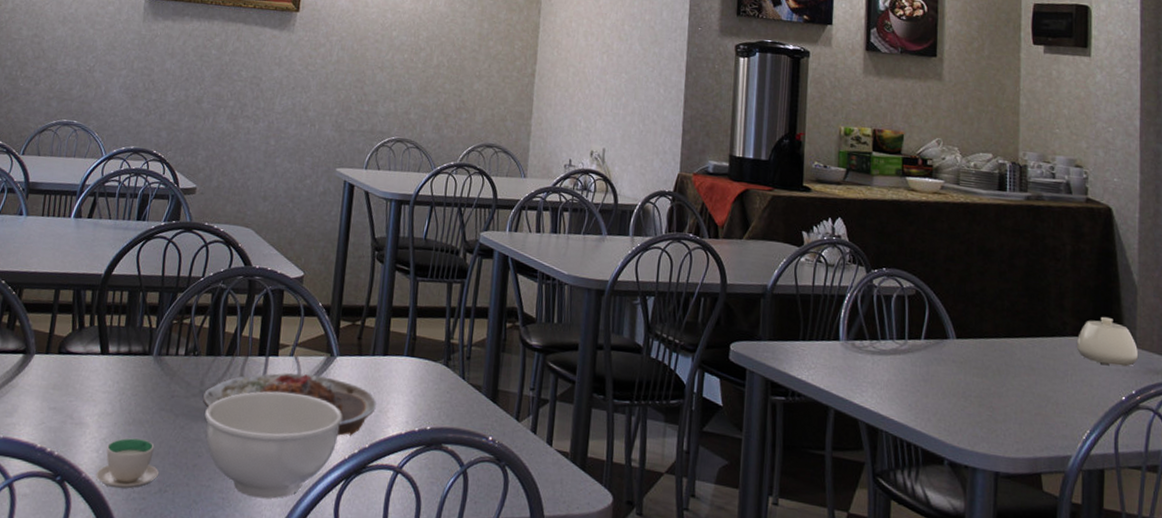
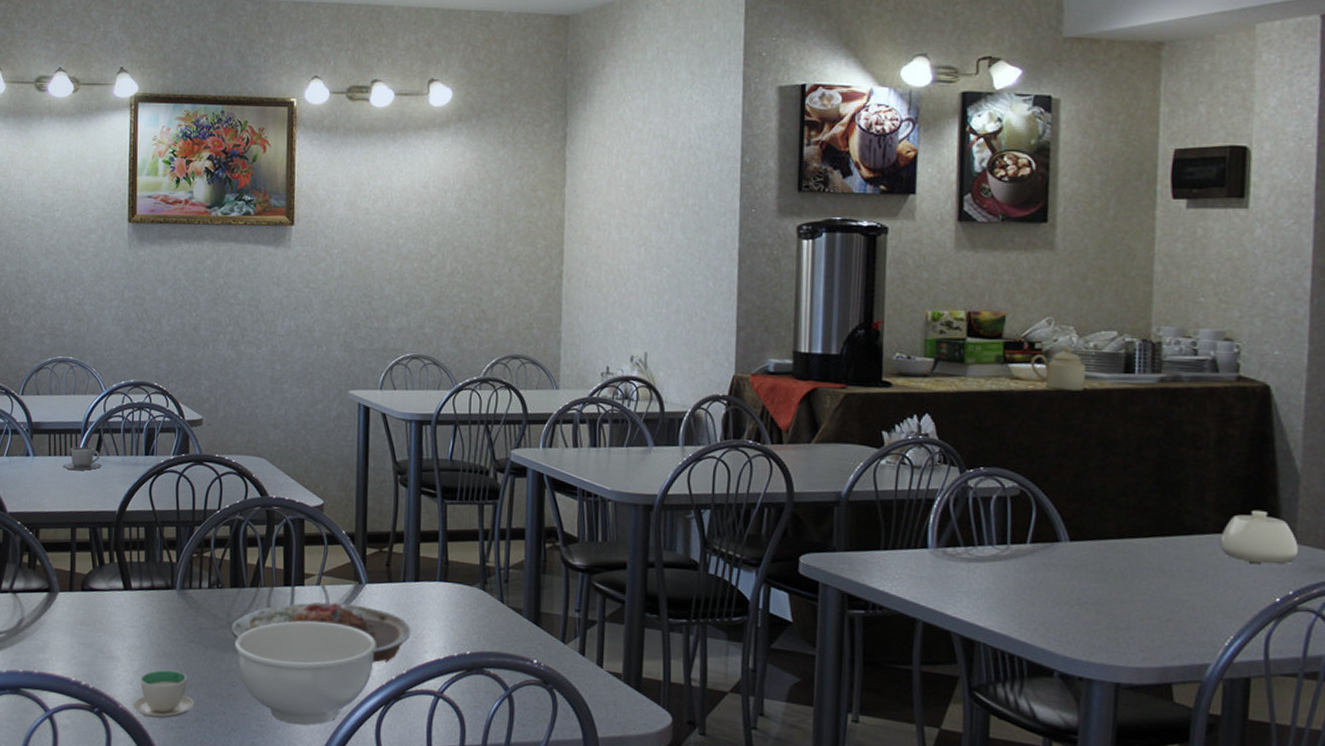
cup: none [55,208,93,233] -> present [63,446,102,471]
sugar bowl: none [923,162,968,205] -> present [1030,344,1086,392]

